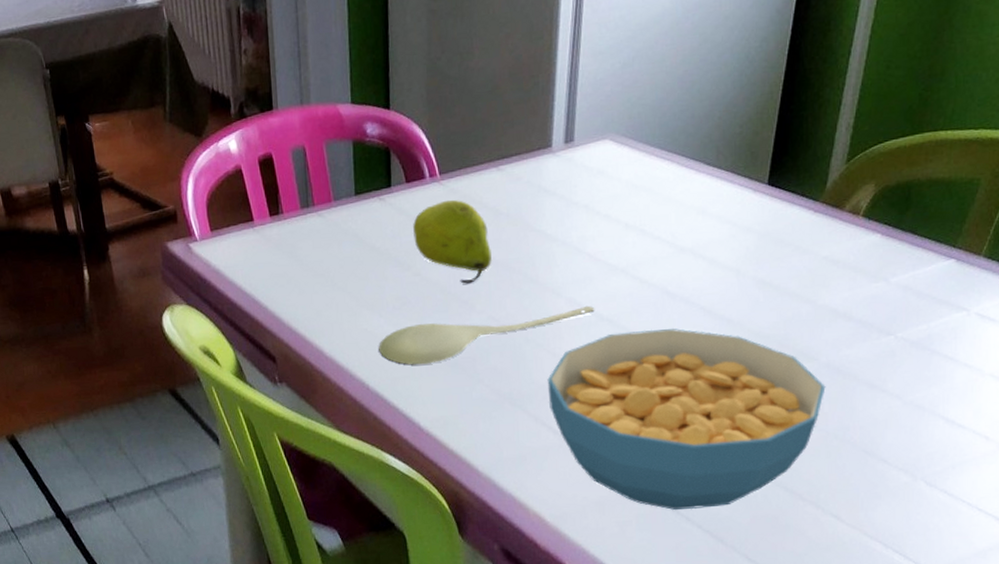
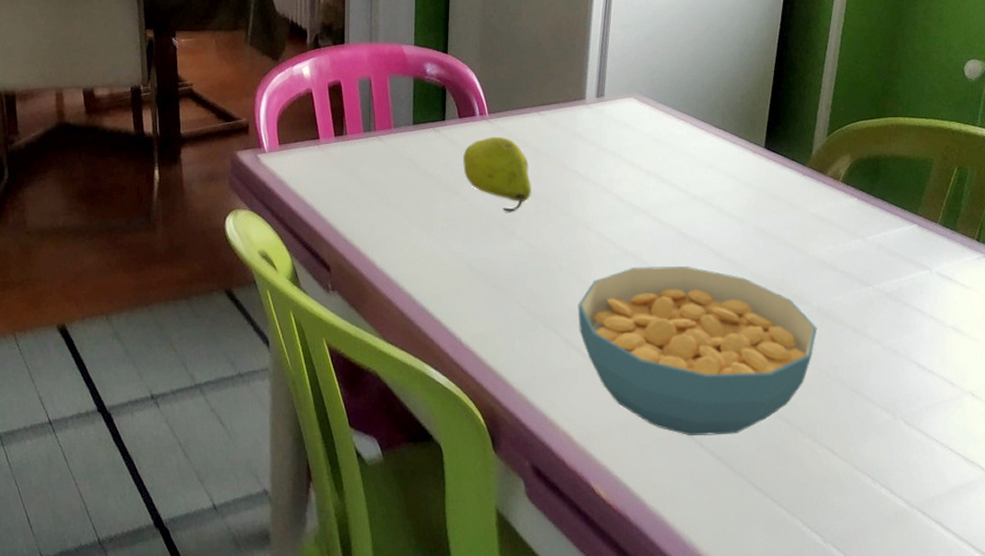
spoon: present [379,305,595,365] -> none [426,240,621,283]

